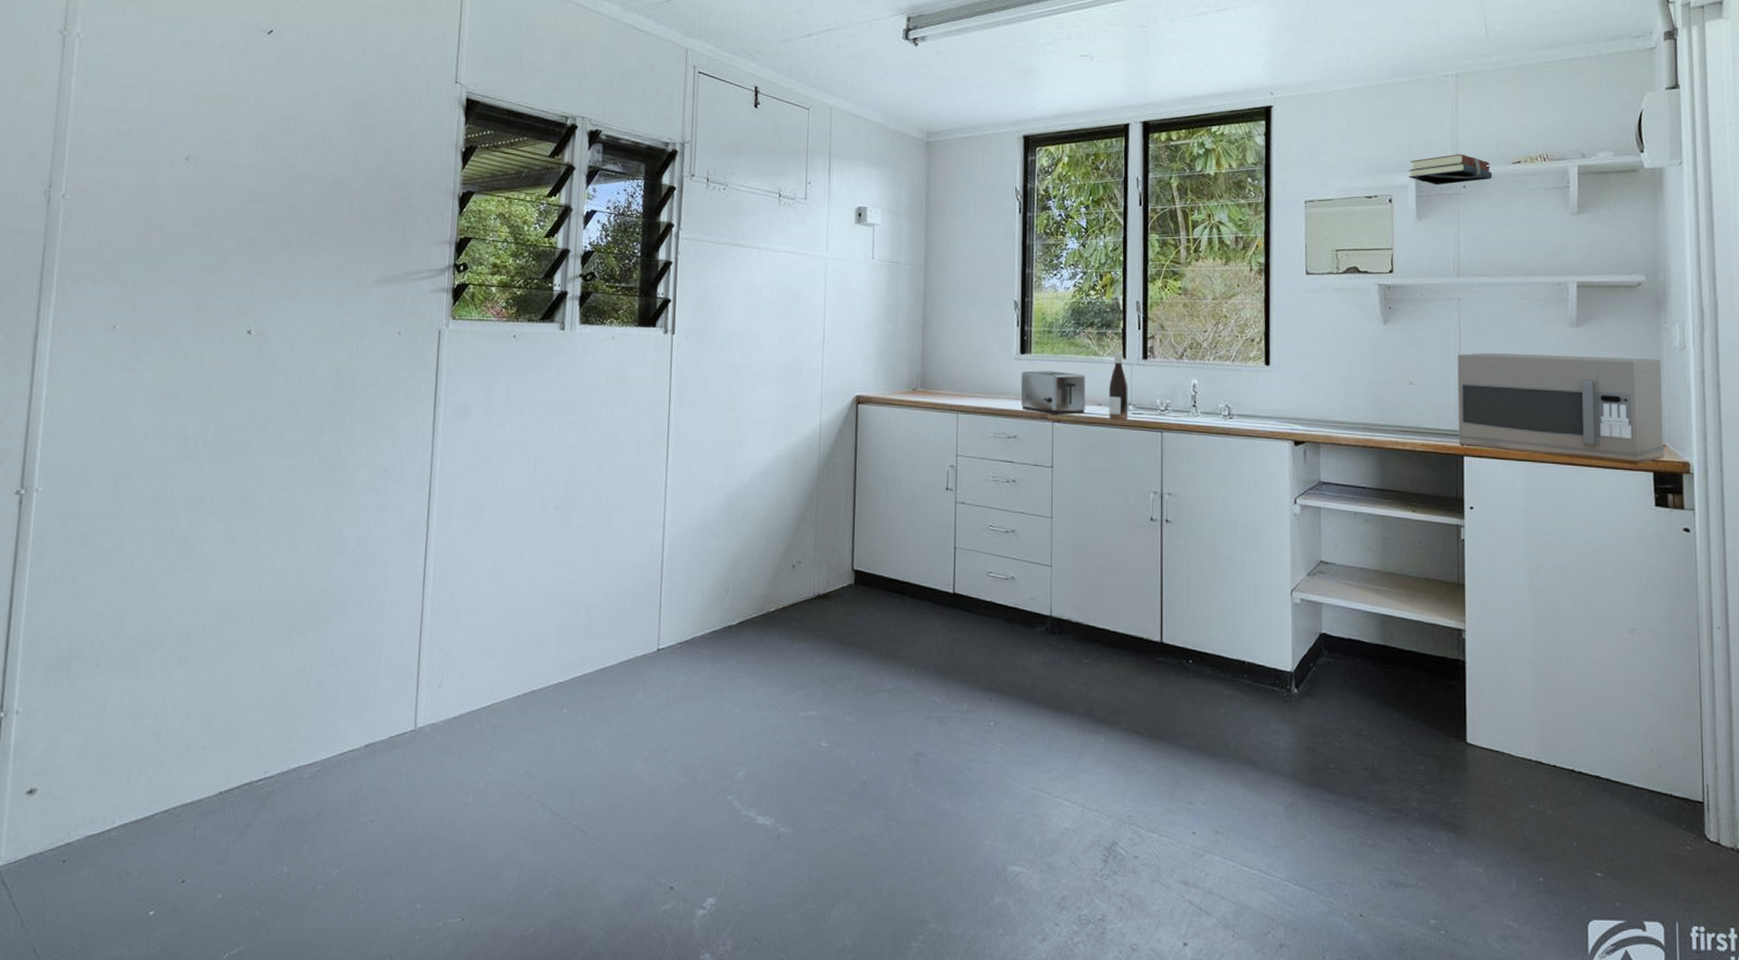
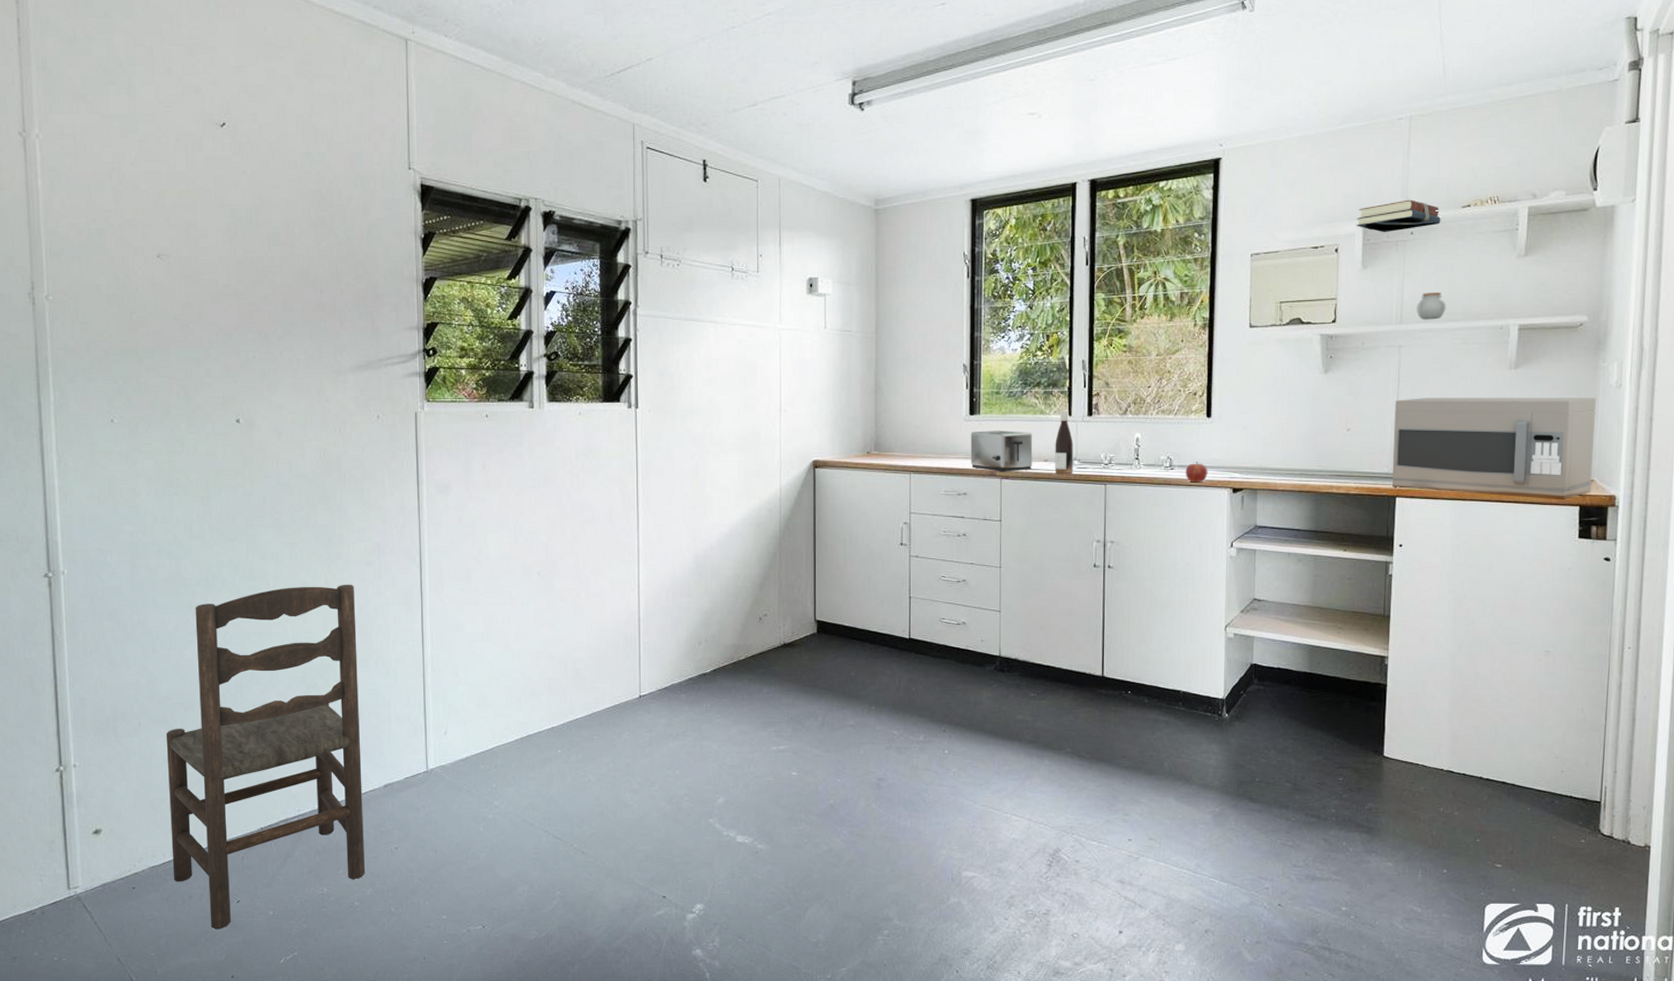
dining chair: none [111,513,355,915] -> present [166,584,365,930]
fruit: none [1244,411,1268,434] -> present [1185,462,1208,483]
jar: none [1472,245,1503,274] -> present [1415,291,1447,320]

